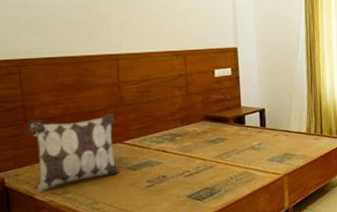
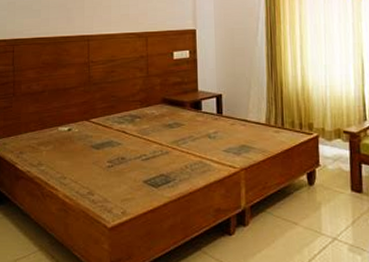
decorative pillow: present [28,113,119,193] -> none [16,92,84,163]

